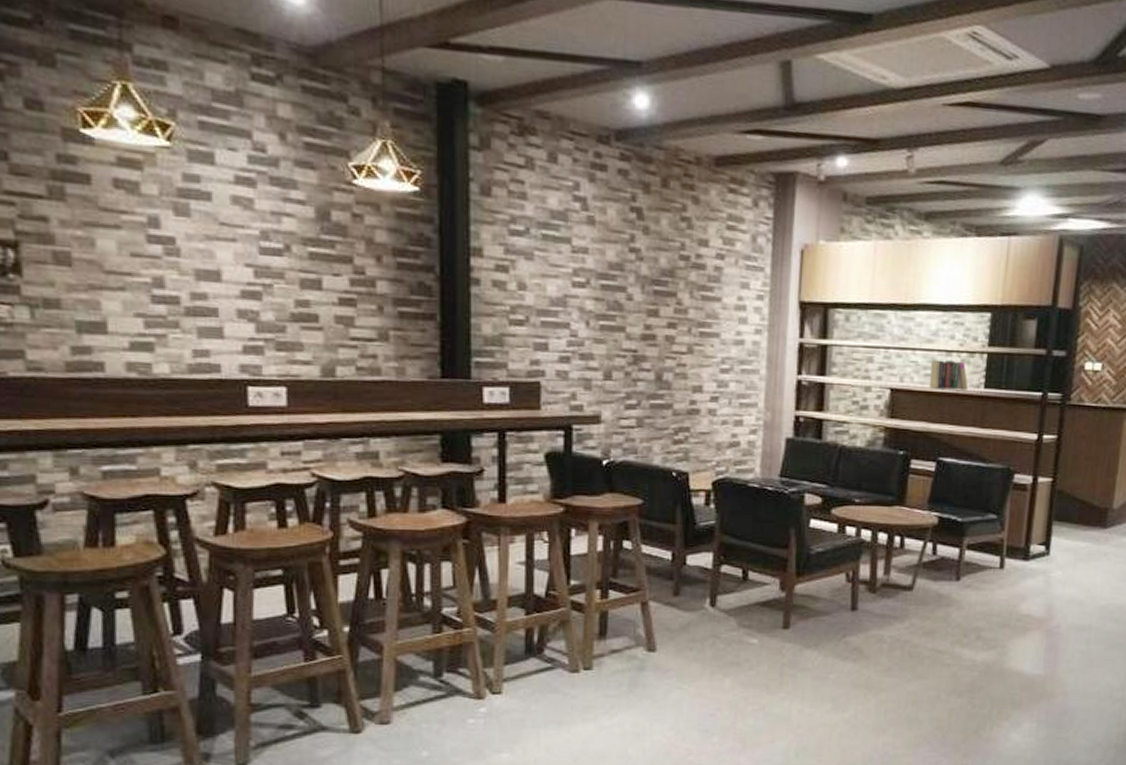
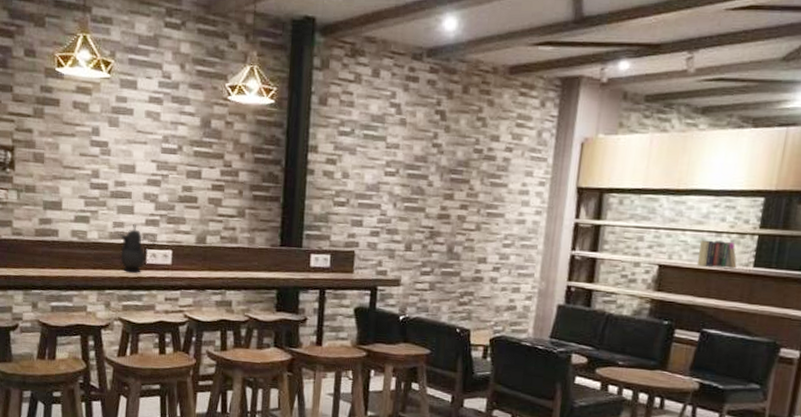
coffeepot: none [201,351,261,420] -> present [118,223,156,273]

